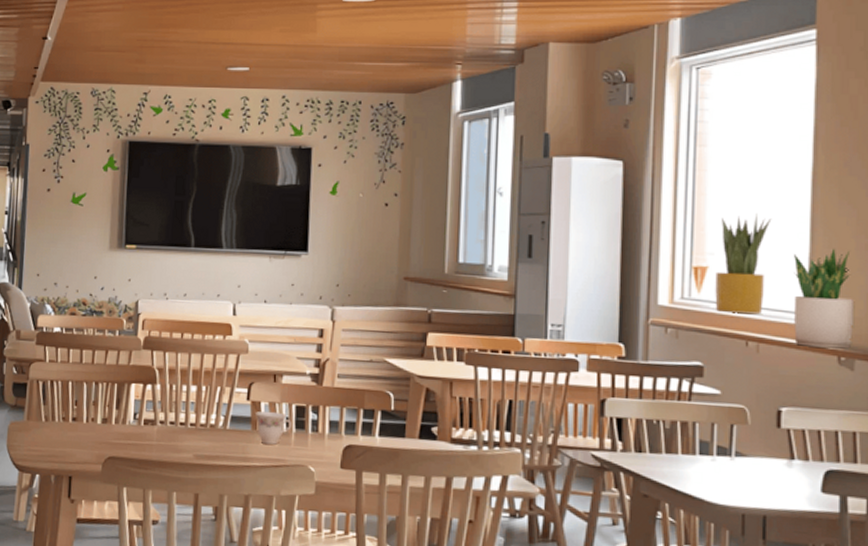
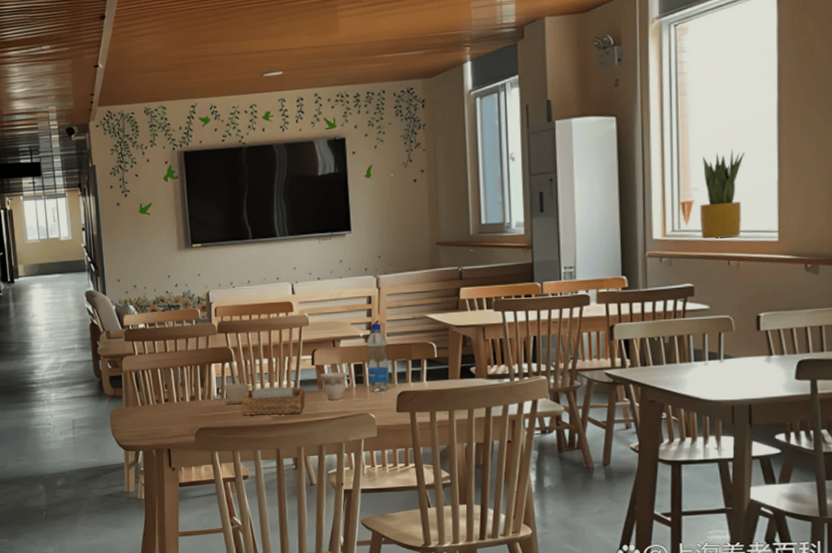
teacup: none [135,409,180,436] -> present [219,383,256,405]
napkin holder: none [159,418,236,455] -> present [241,386,306,416]
bottle: none [309,361,337,444] -> present [366,324,389,393]
planter: present [794,248,853,349] -> none [765,171,817,259]

